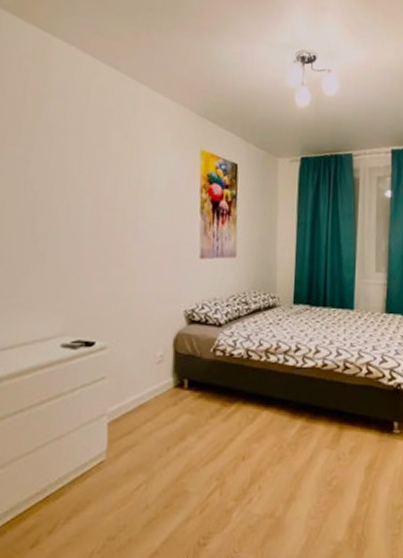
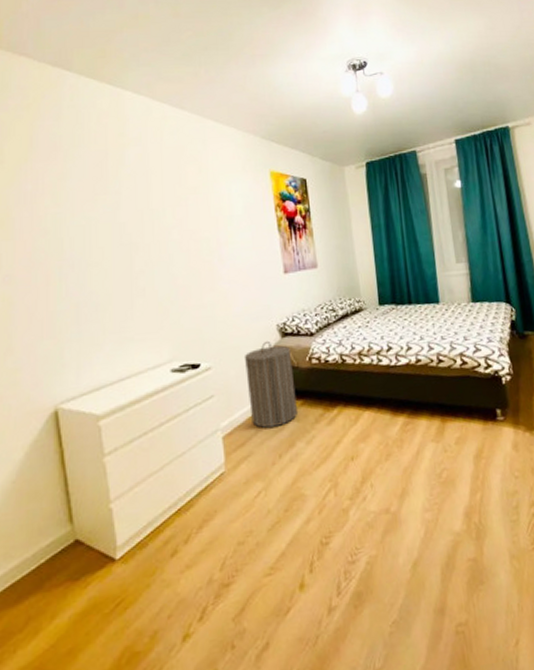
laundry hamper: none [142,326,196,417] -> present [243,340,297,428]

